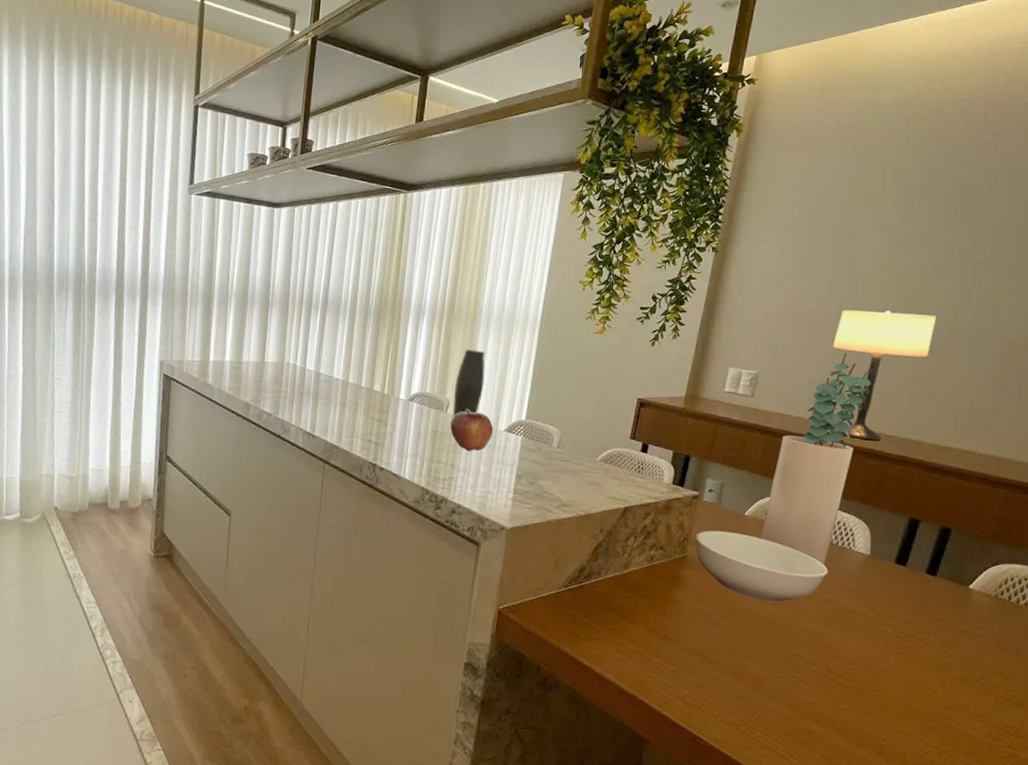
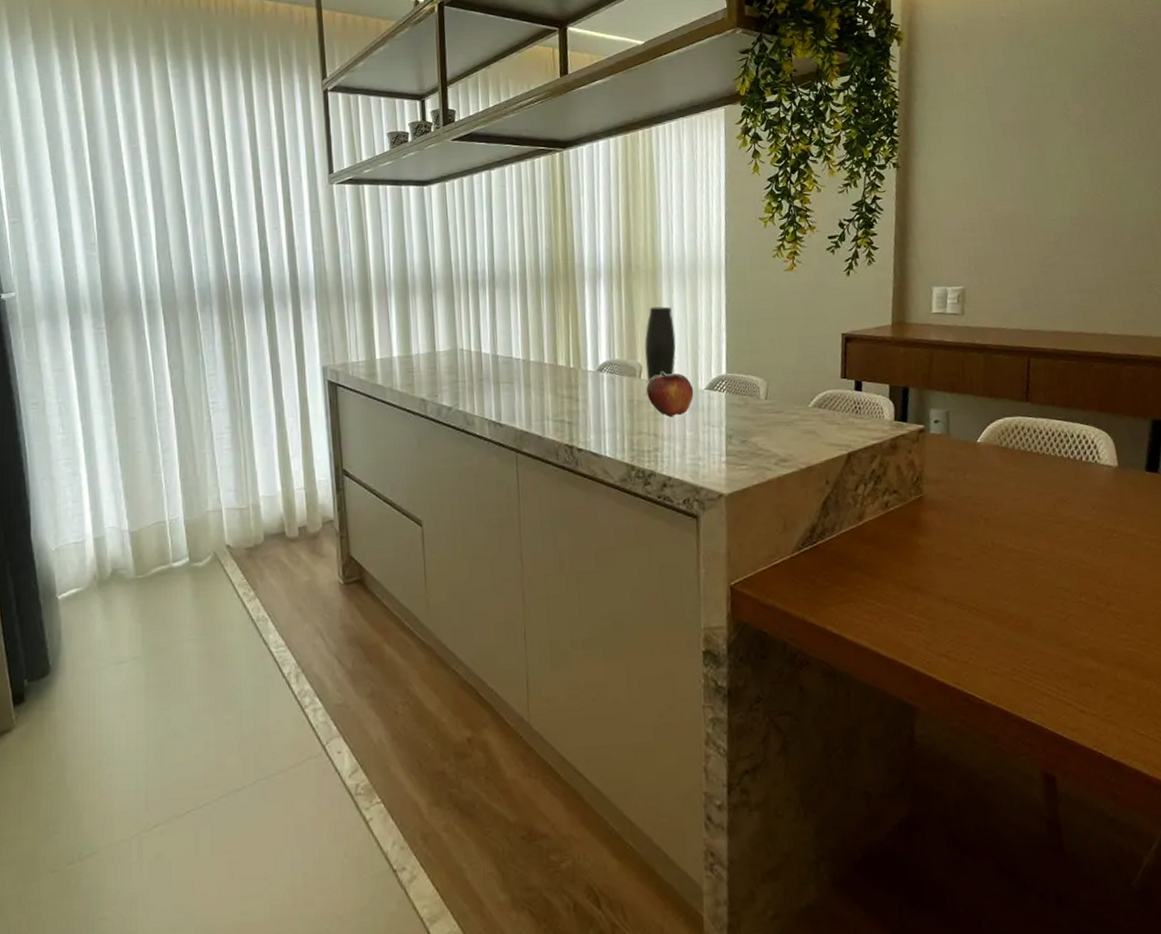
bowl: present [694,530,828,603] -> none [928,463,1077,534]
vase: present [761,353,870,566] -> none [998,254,1084,485]
table lamp: present [832,309,936,441] -> none [1036,202,1139,344]

